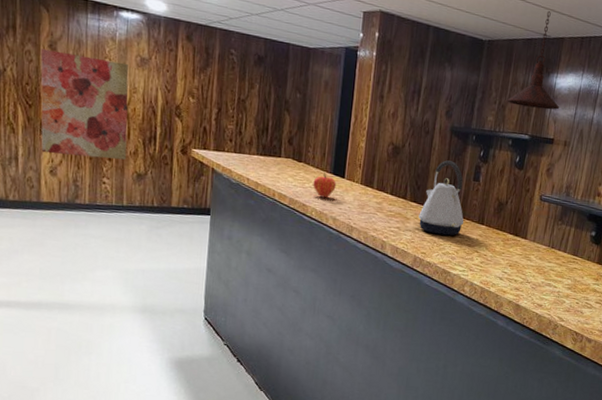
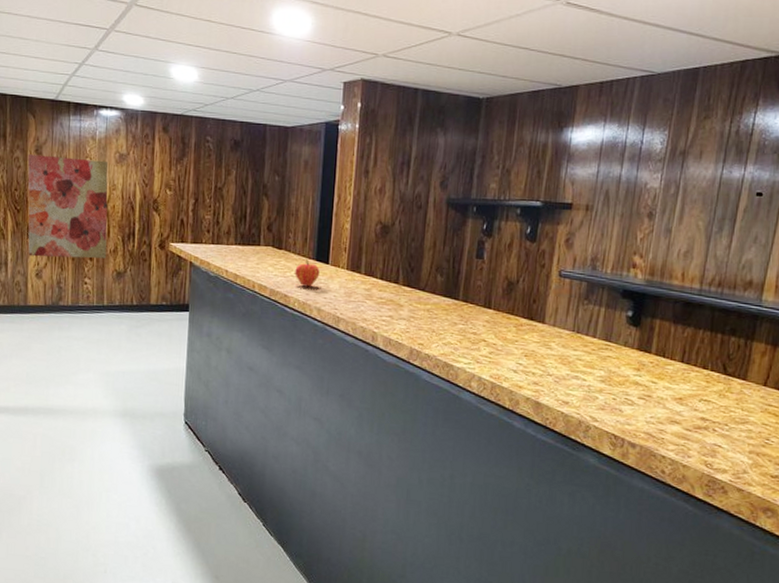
kettle: present [418,160,464,236] -> none [413,237,467,323]
pendant light: present [507,11,560,110] -> none [512,57,578,170]

